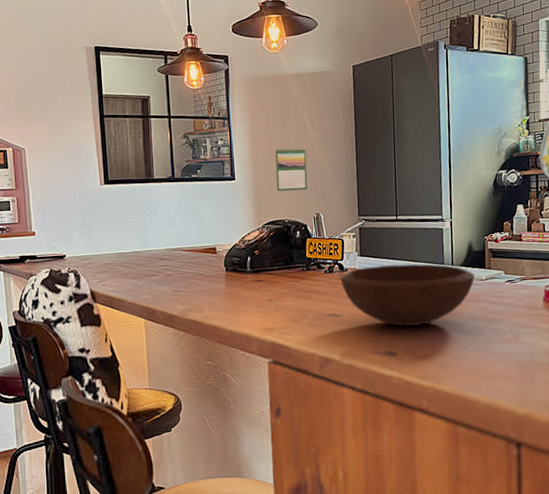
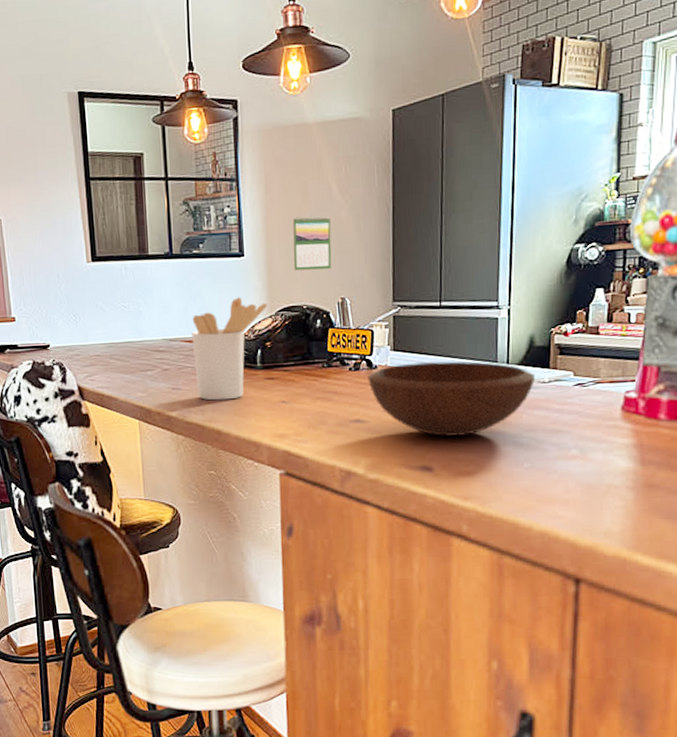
utensil holder: none [191,213,256,301] -> present [191,297,268,401]

